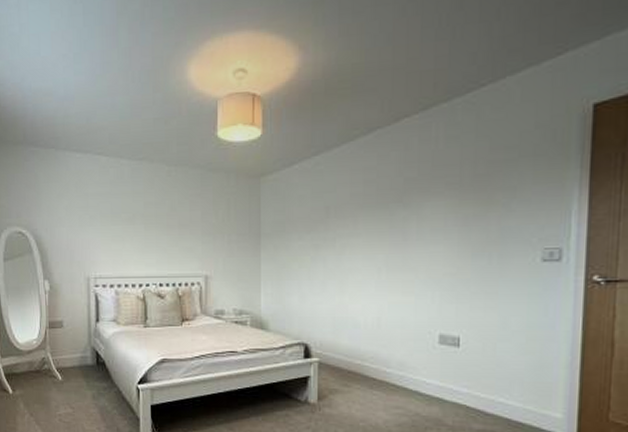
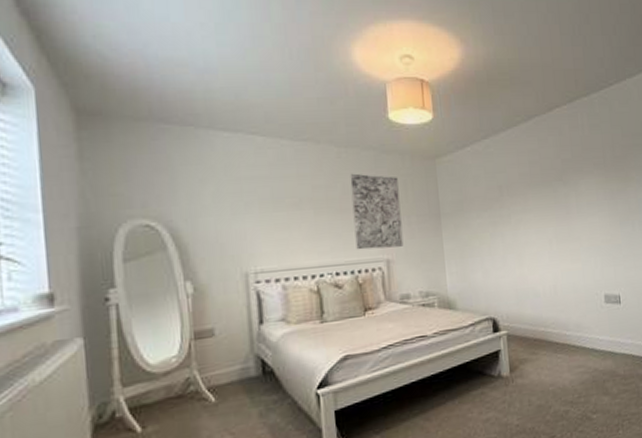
wall art: none [177,191,222,265] -> present [350,173,404,250]

